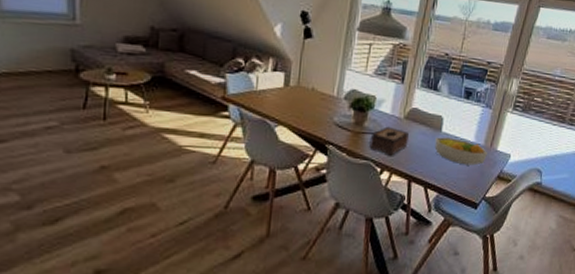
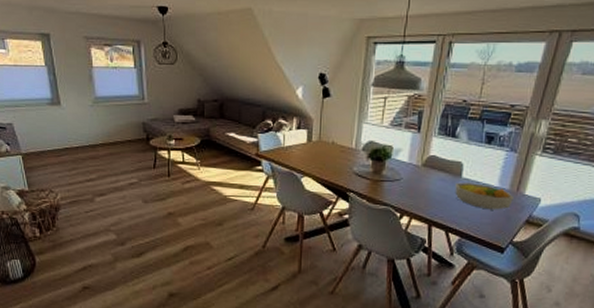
tissue box: present [369,126,409,156] -> none [388,174,427,202]

